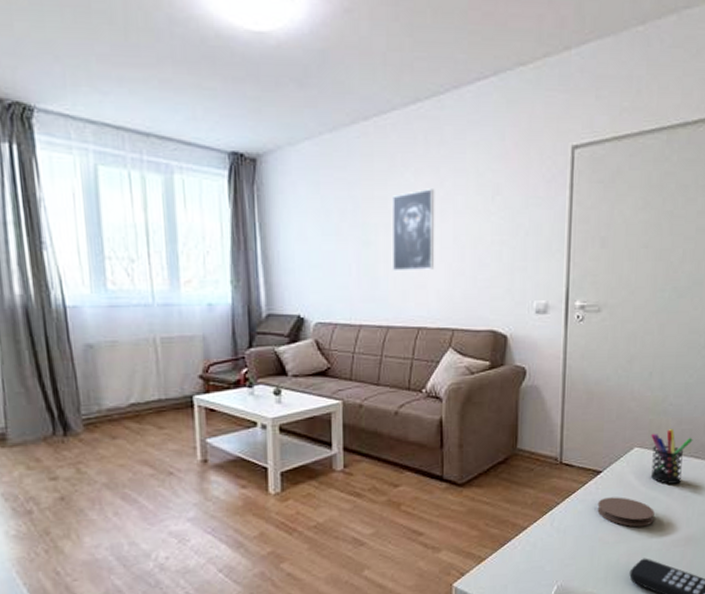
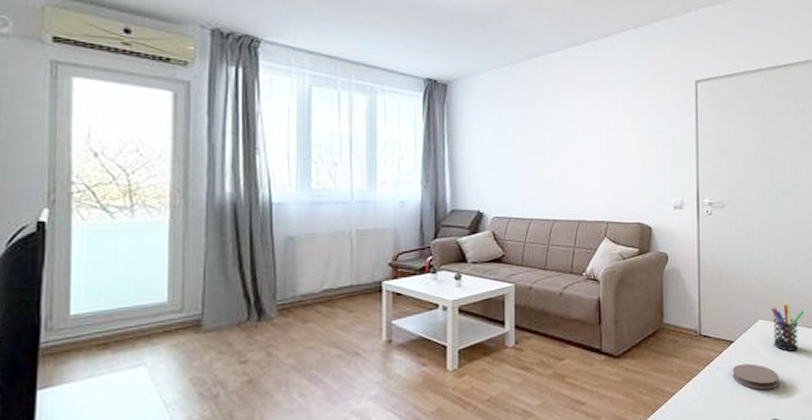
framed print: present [393,189,435,272] -> none [558,110,592,175]

